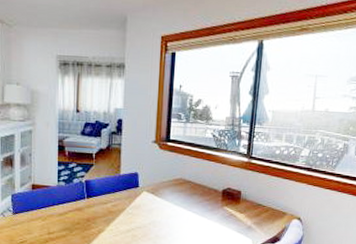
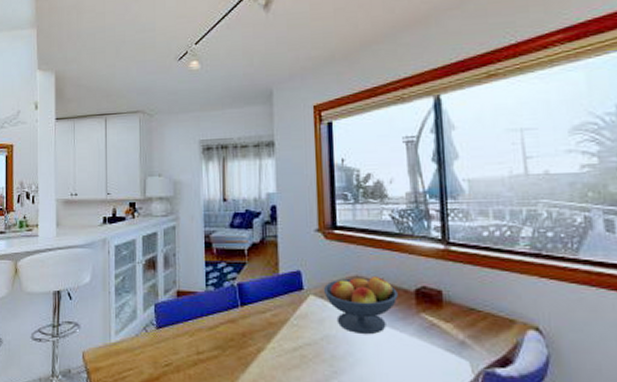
fruit bowl: none [154,179,210,221] -> present [323,277,398,335]

